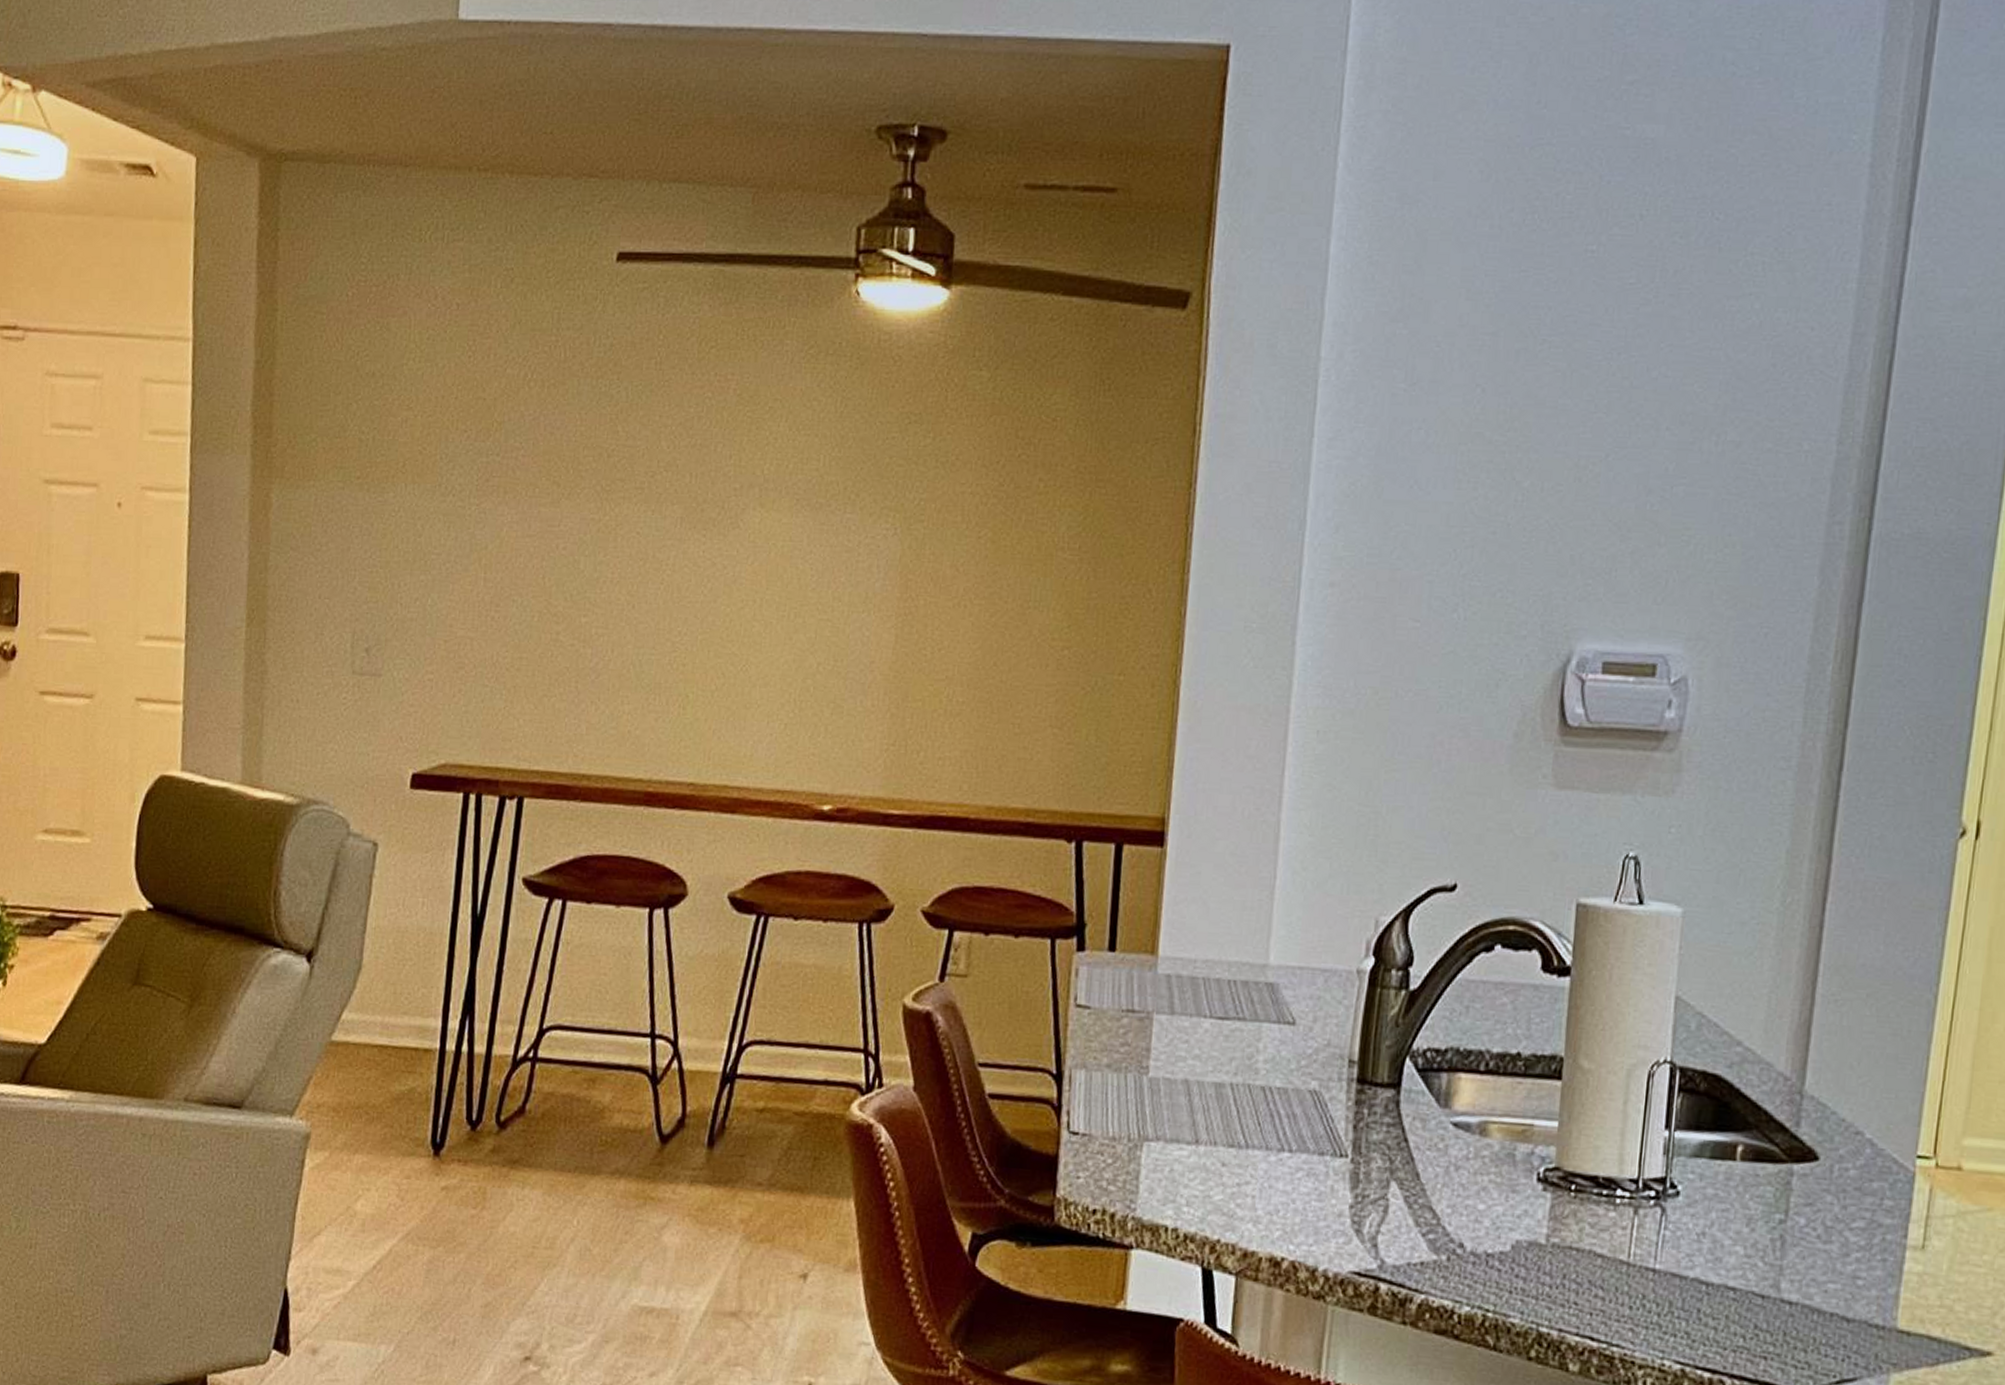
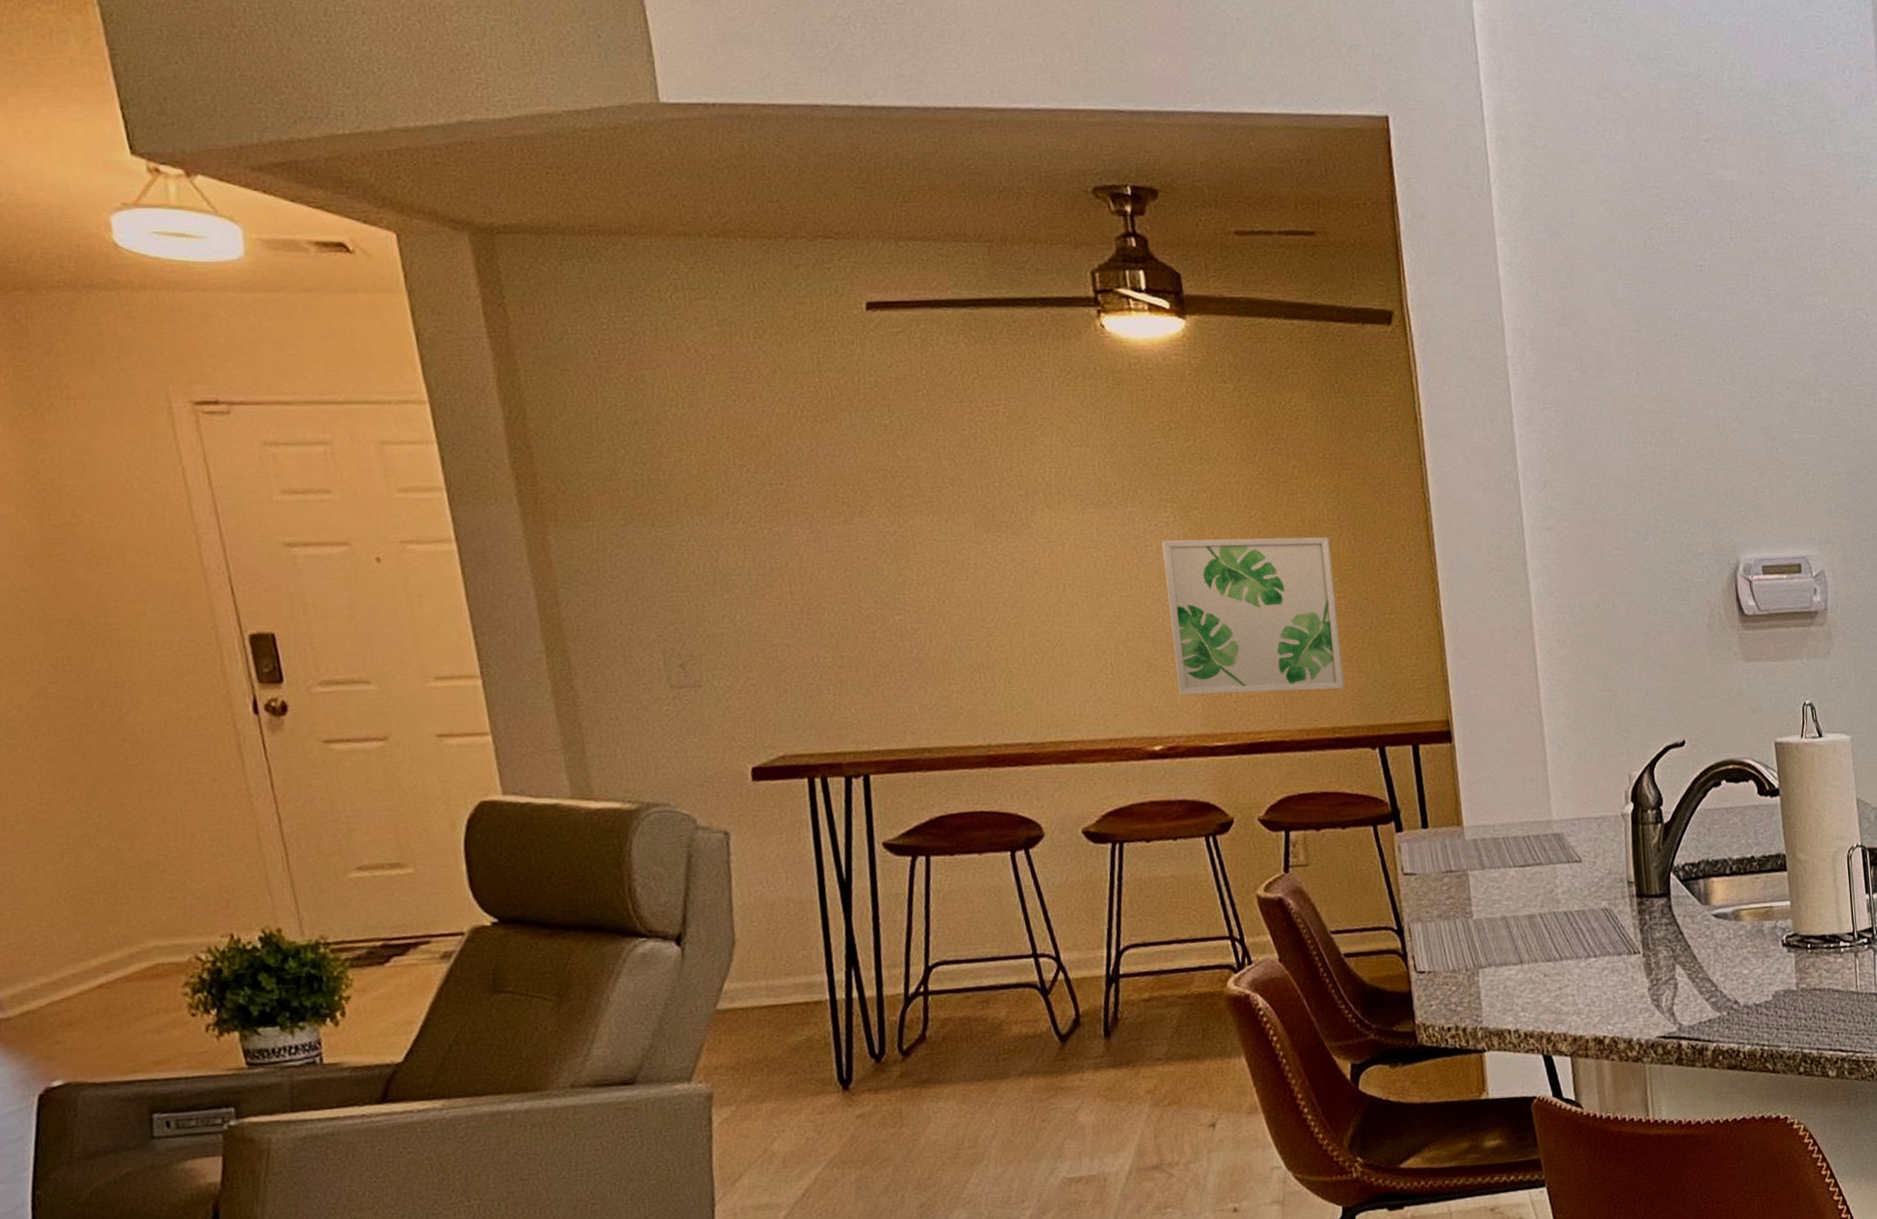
wall art: none [862,556,1065,762] -> present [1162,537,1345,696]

